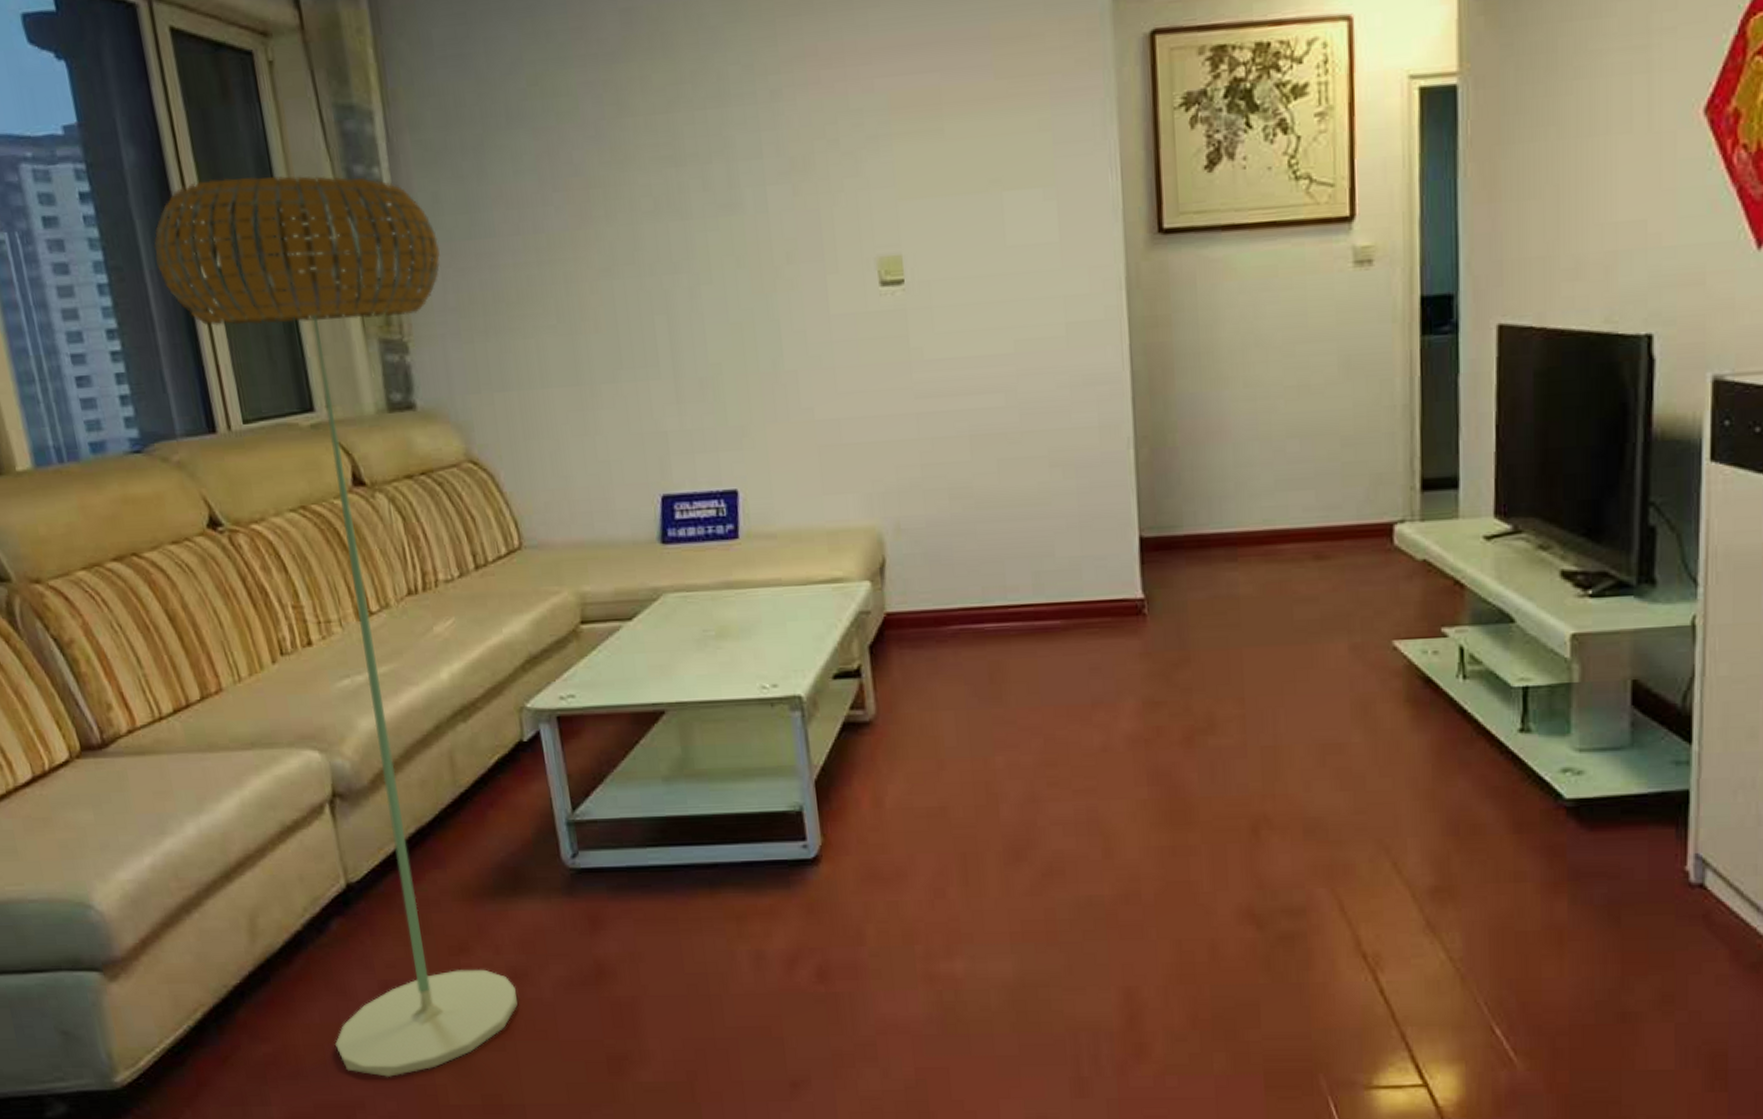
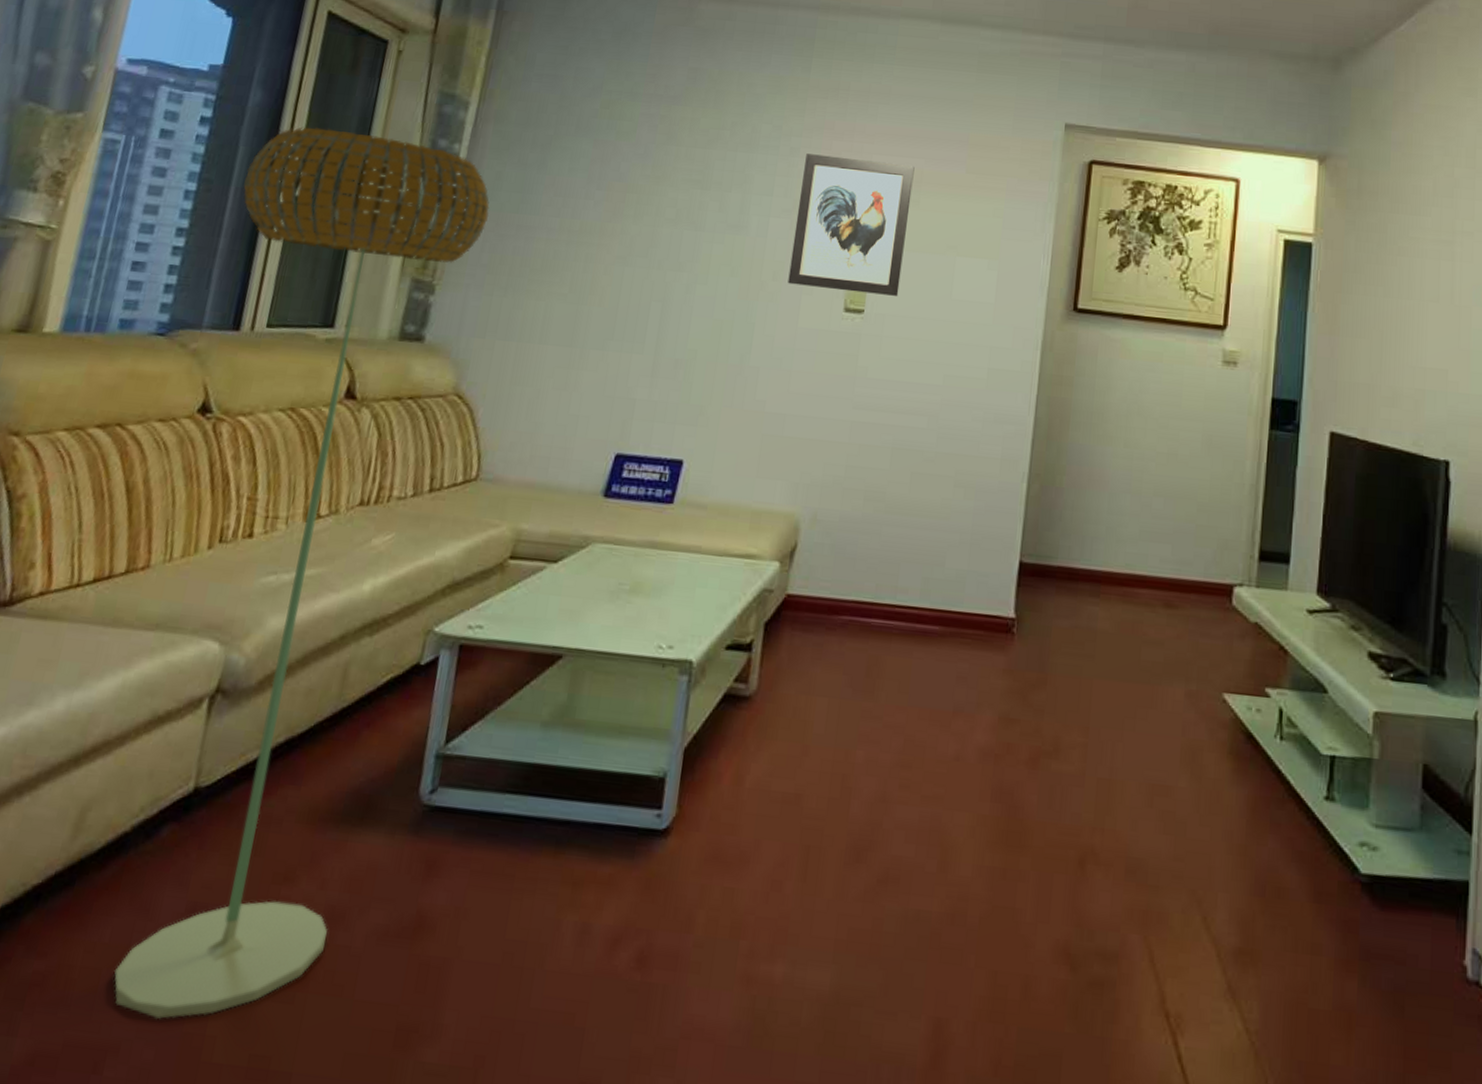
wall art: none [791,84,941,265] -> present [787,153,915,296]

